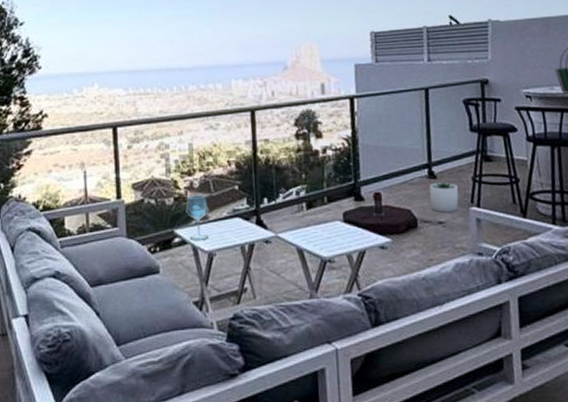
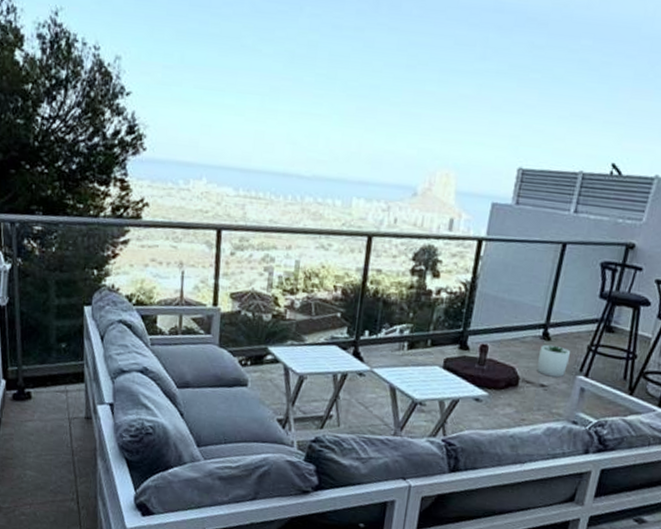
wine glass: present [185,195,209,241] -> none [282,315,308,362]

